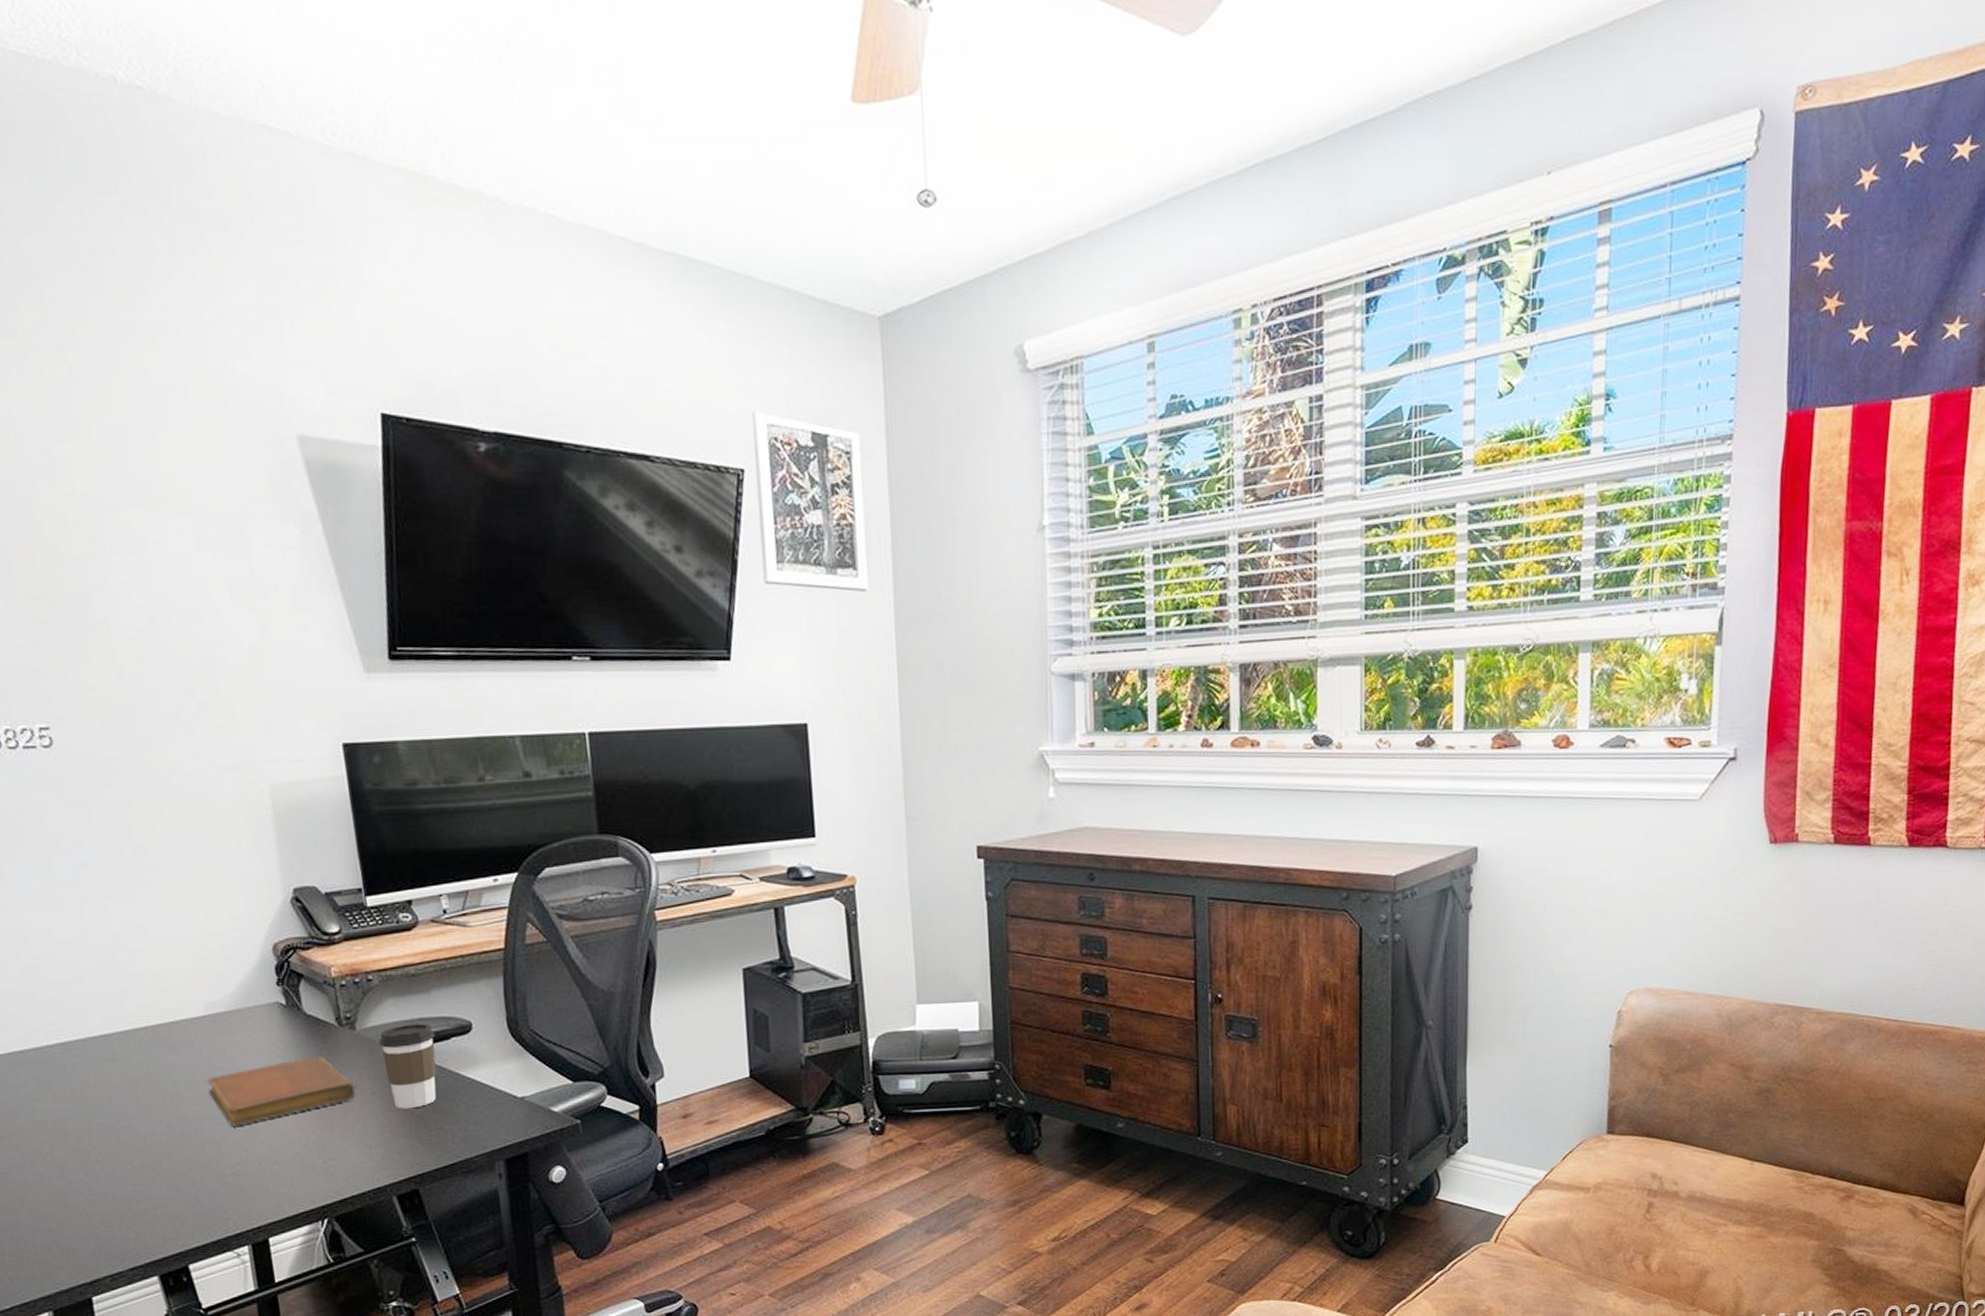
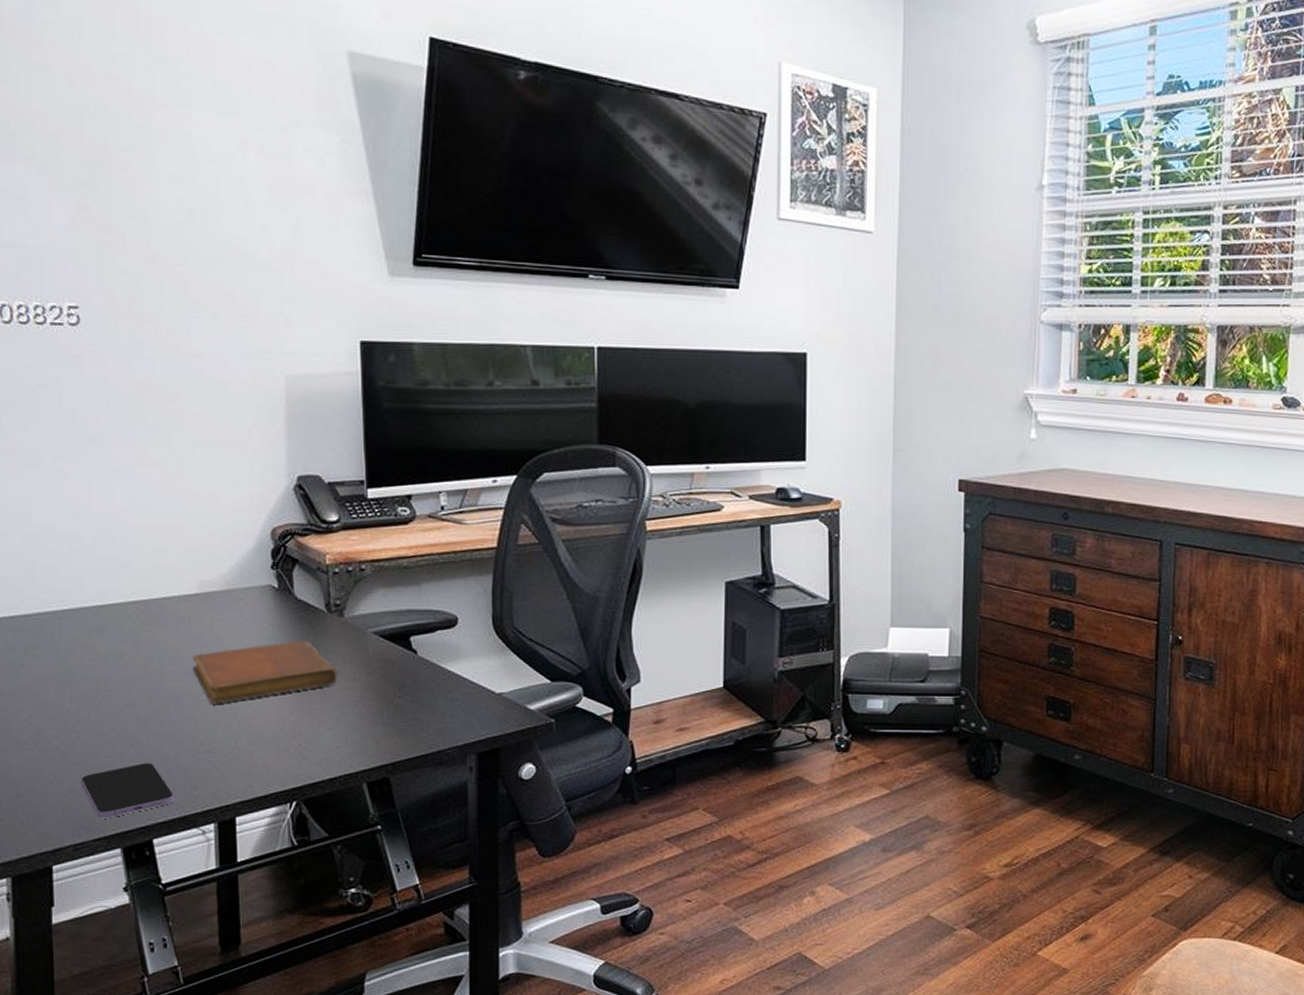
smartphone: none [109,1189,205,1248] -> present [81,763,174,819]
coffee cup: present [379,1023,436,1109] -> none [366,614,421,698]

